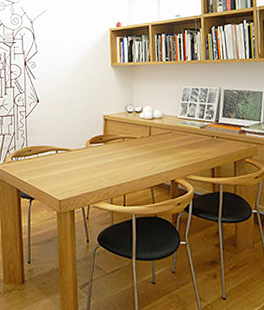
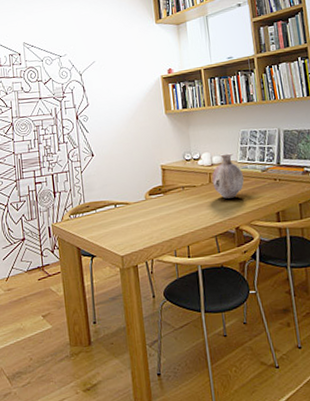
vase: none [152,108,183,152] -> present [212,153,244,199]

